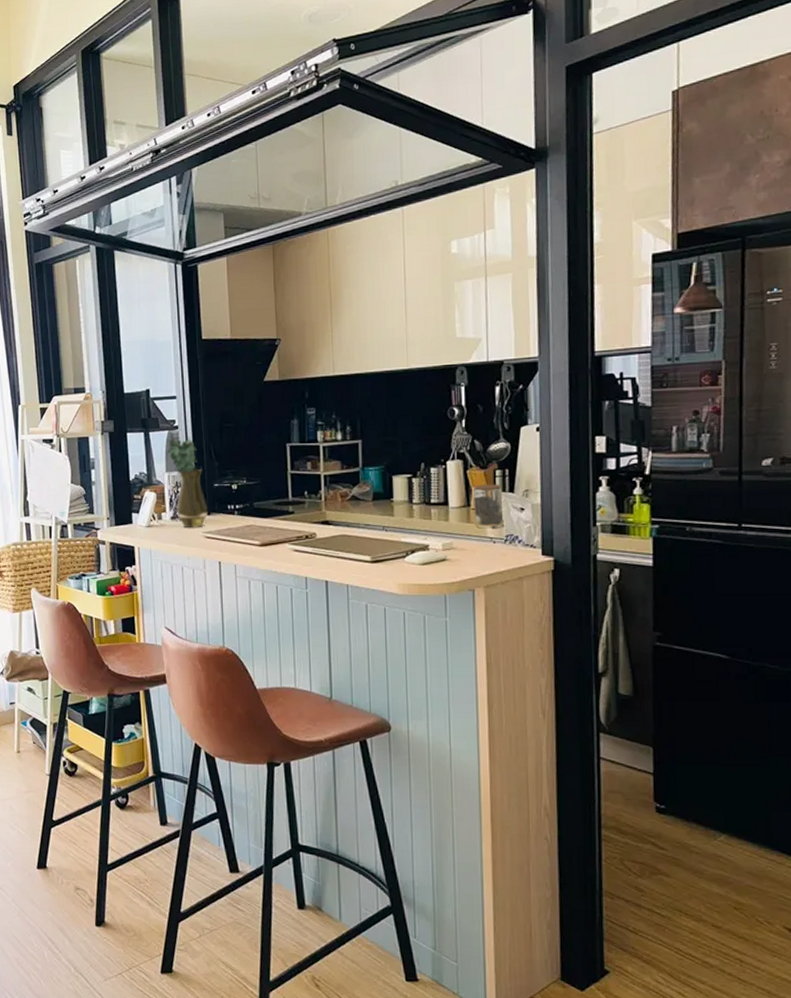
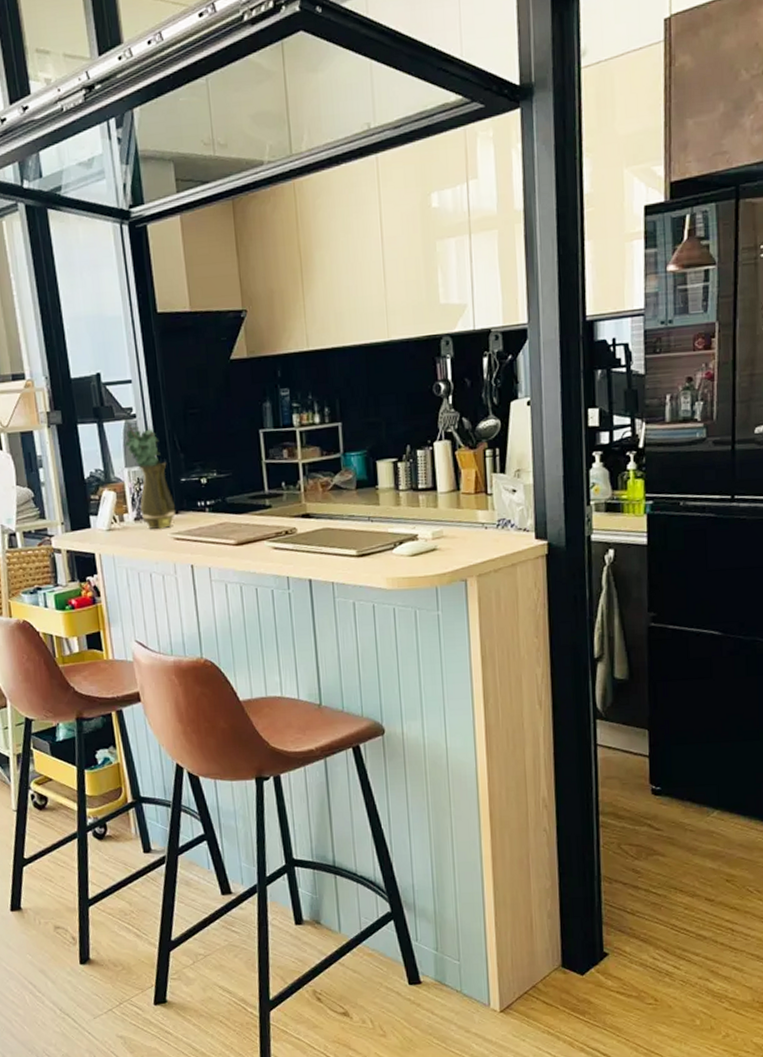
jar: present [473,484,504,530] -> none [463,465,496,515]

